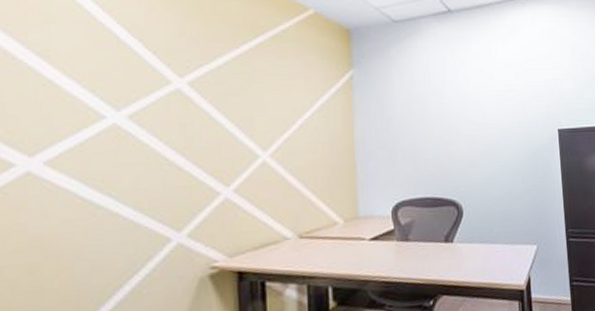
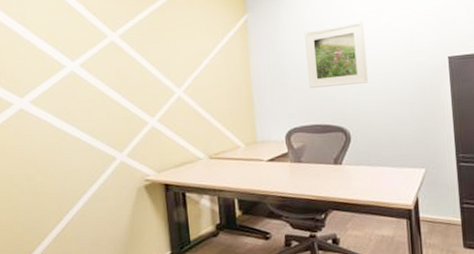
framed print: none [416,88,482,158] -> present [305,21,369,89]

